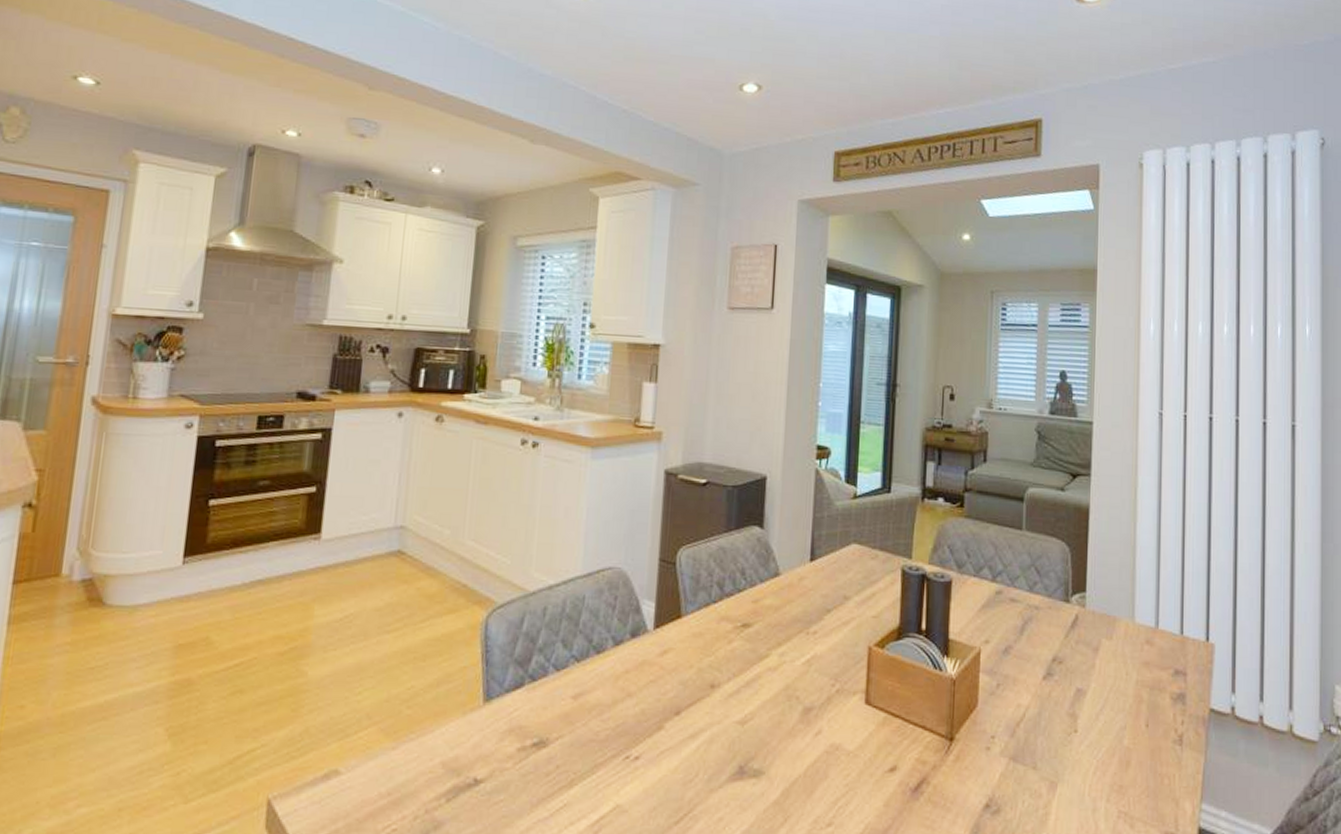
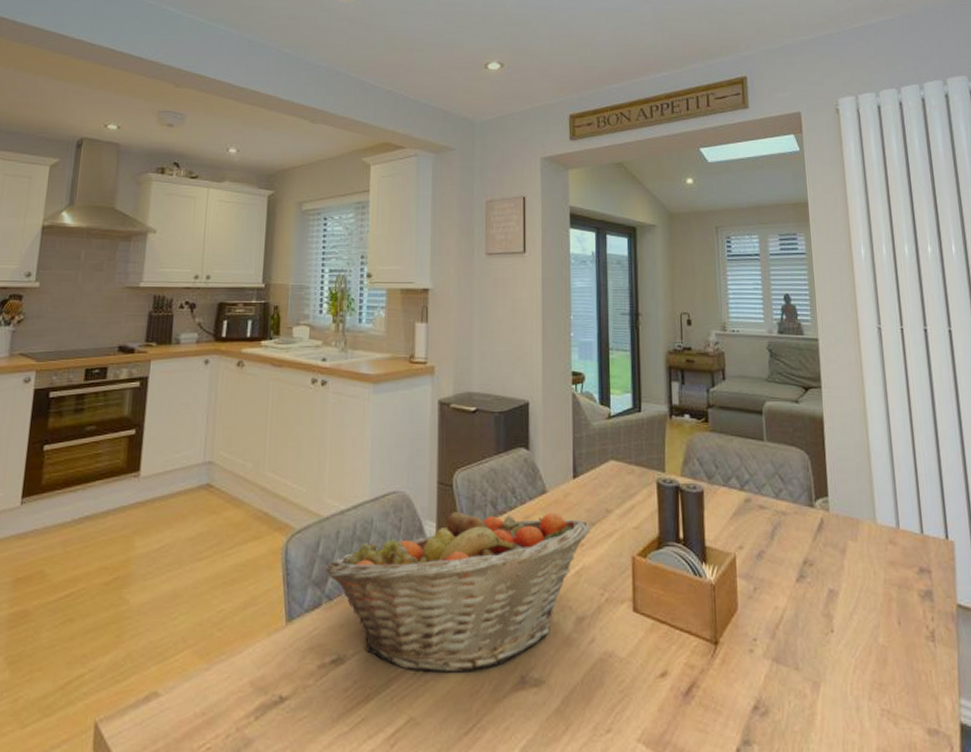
fruit basket: none [530,590,826,761] -> present [326,510,591,673]

